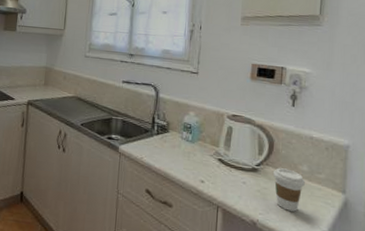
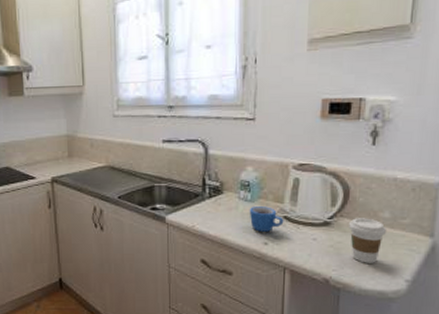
mug: none [189,147,219,171] -> present [249,206,284,232]

